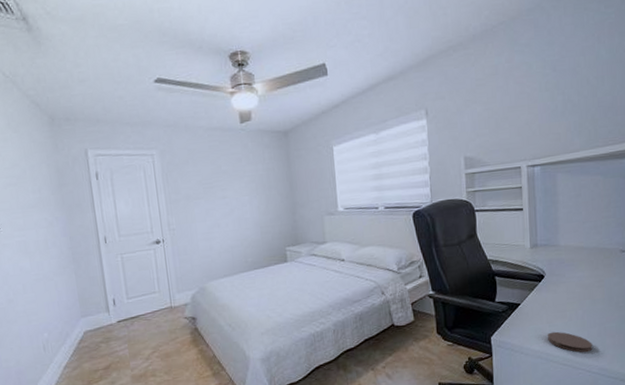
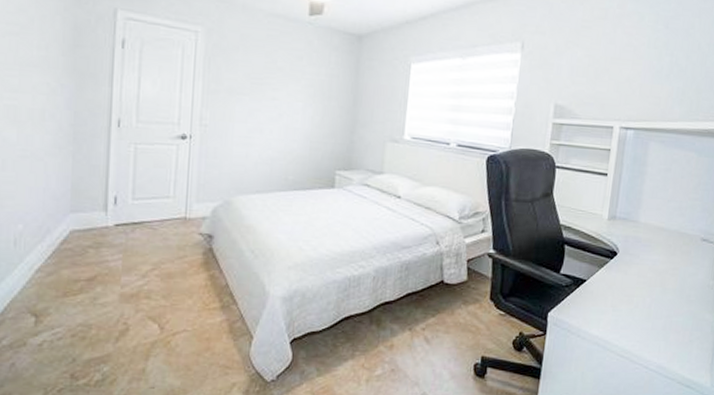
coaster: present [548,331,593,353] -> none [609,317,655,346]

